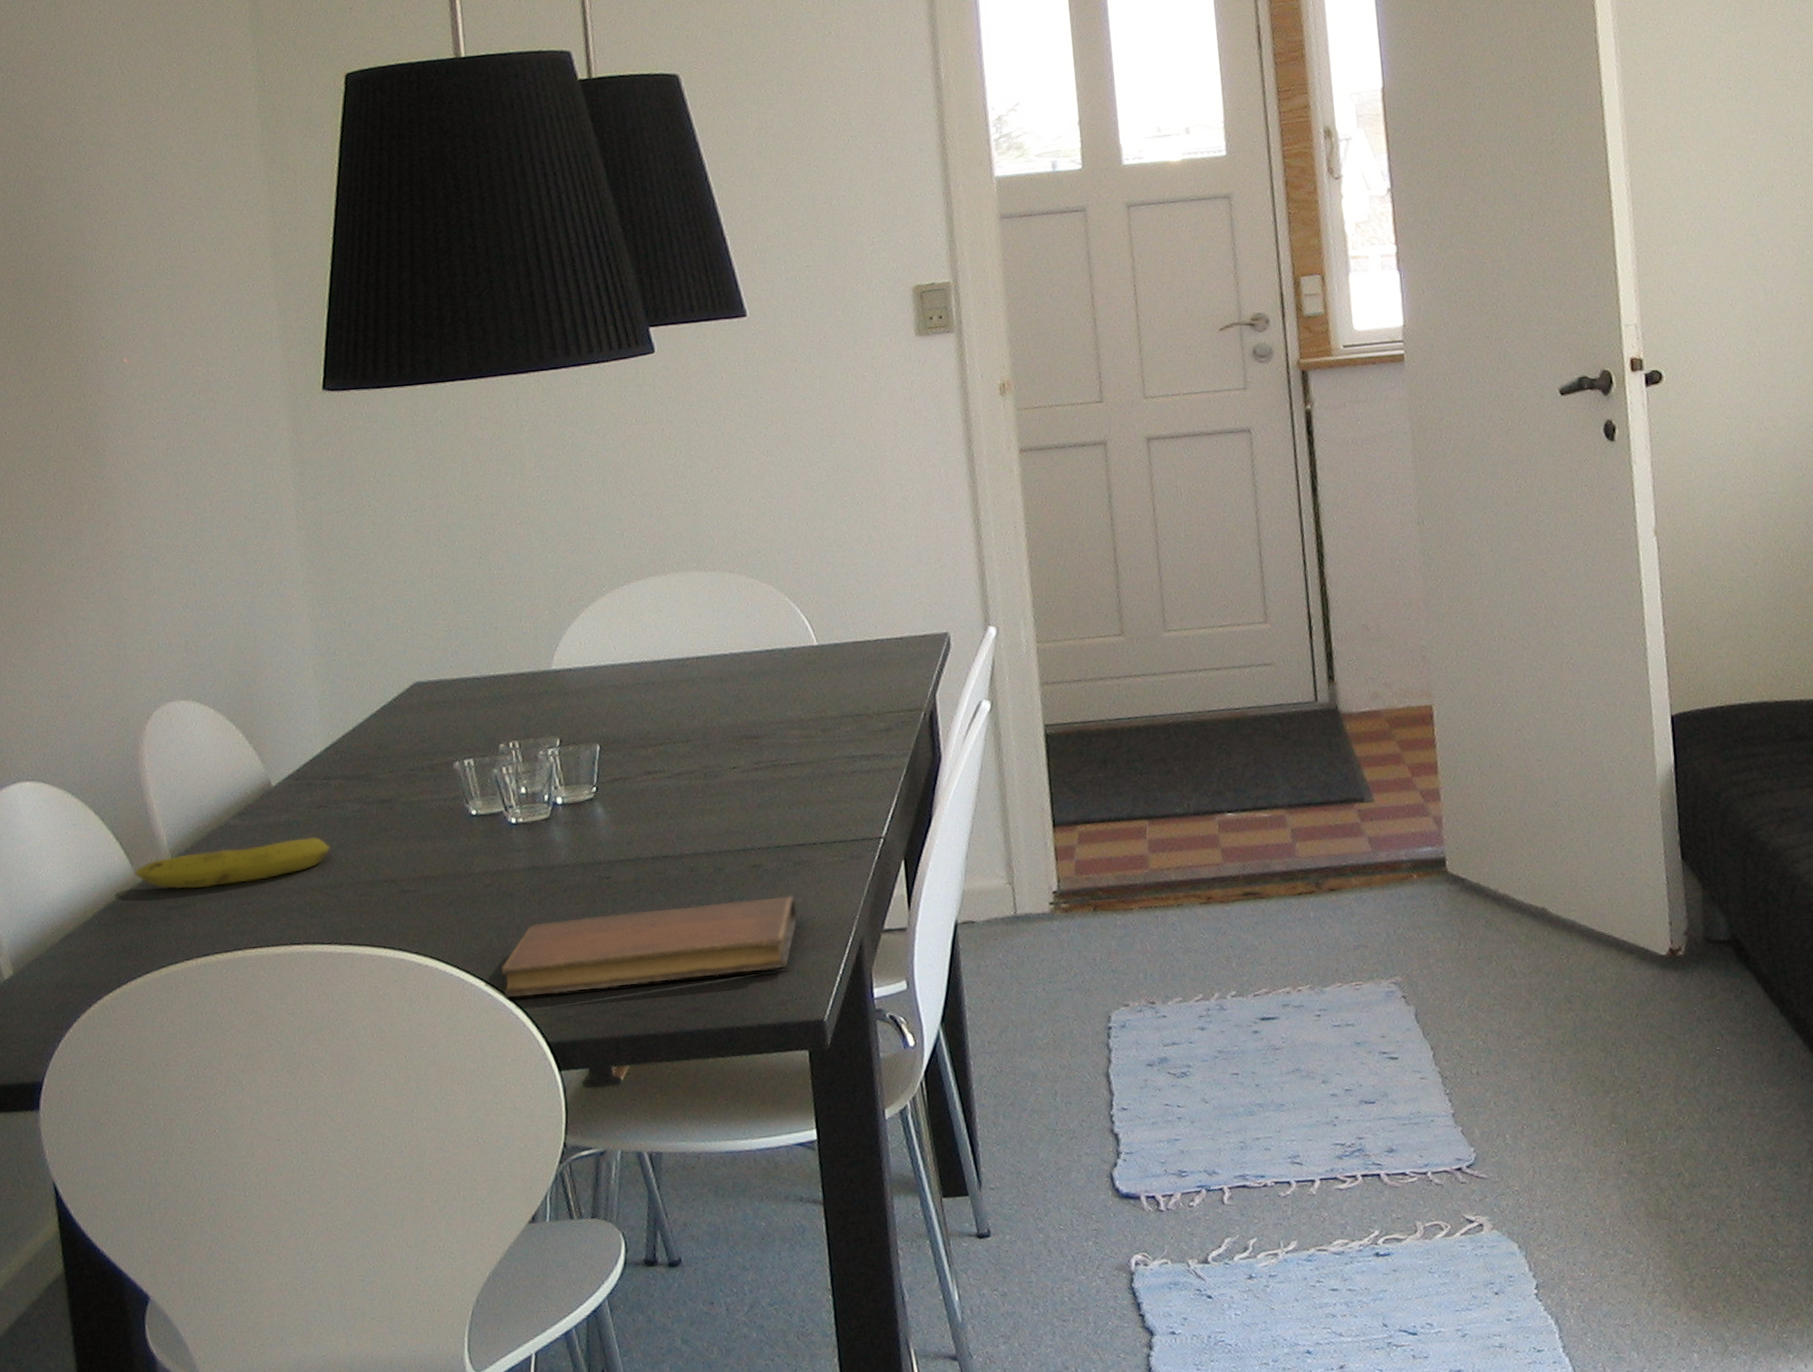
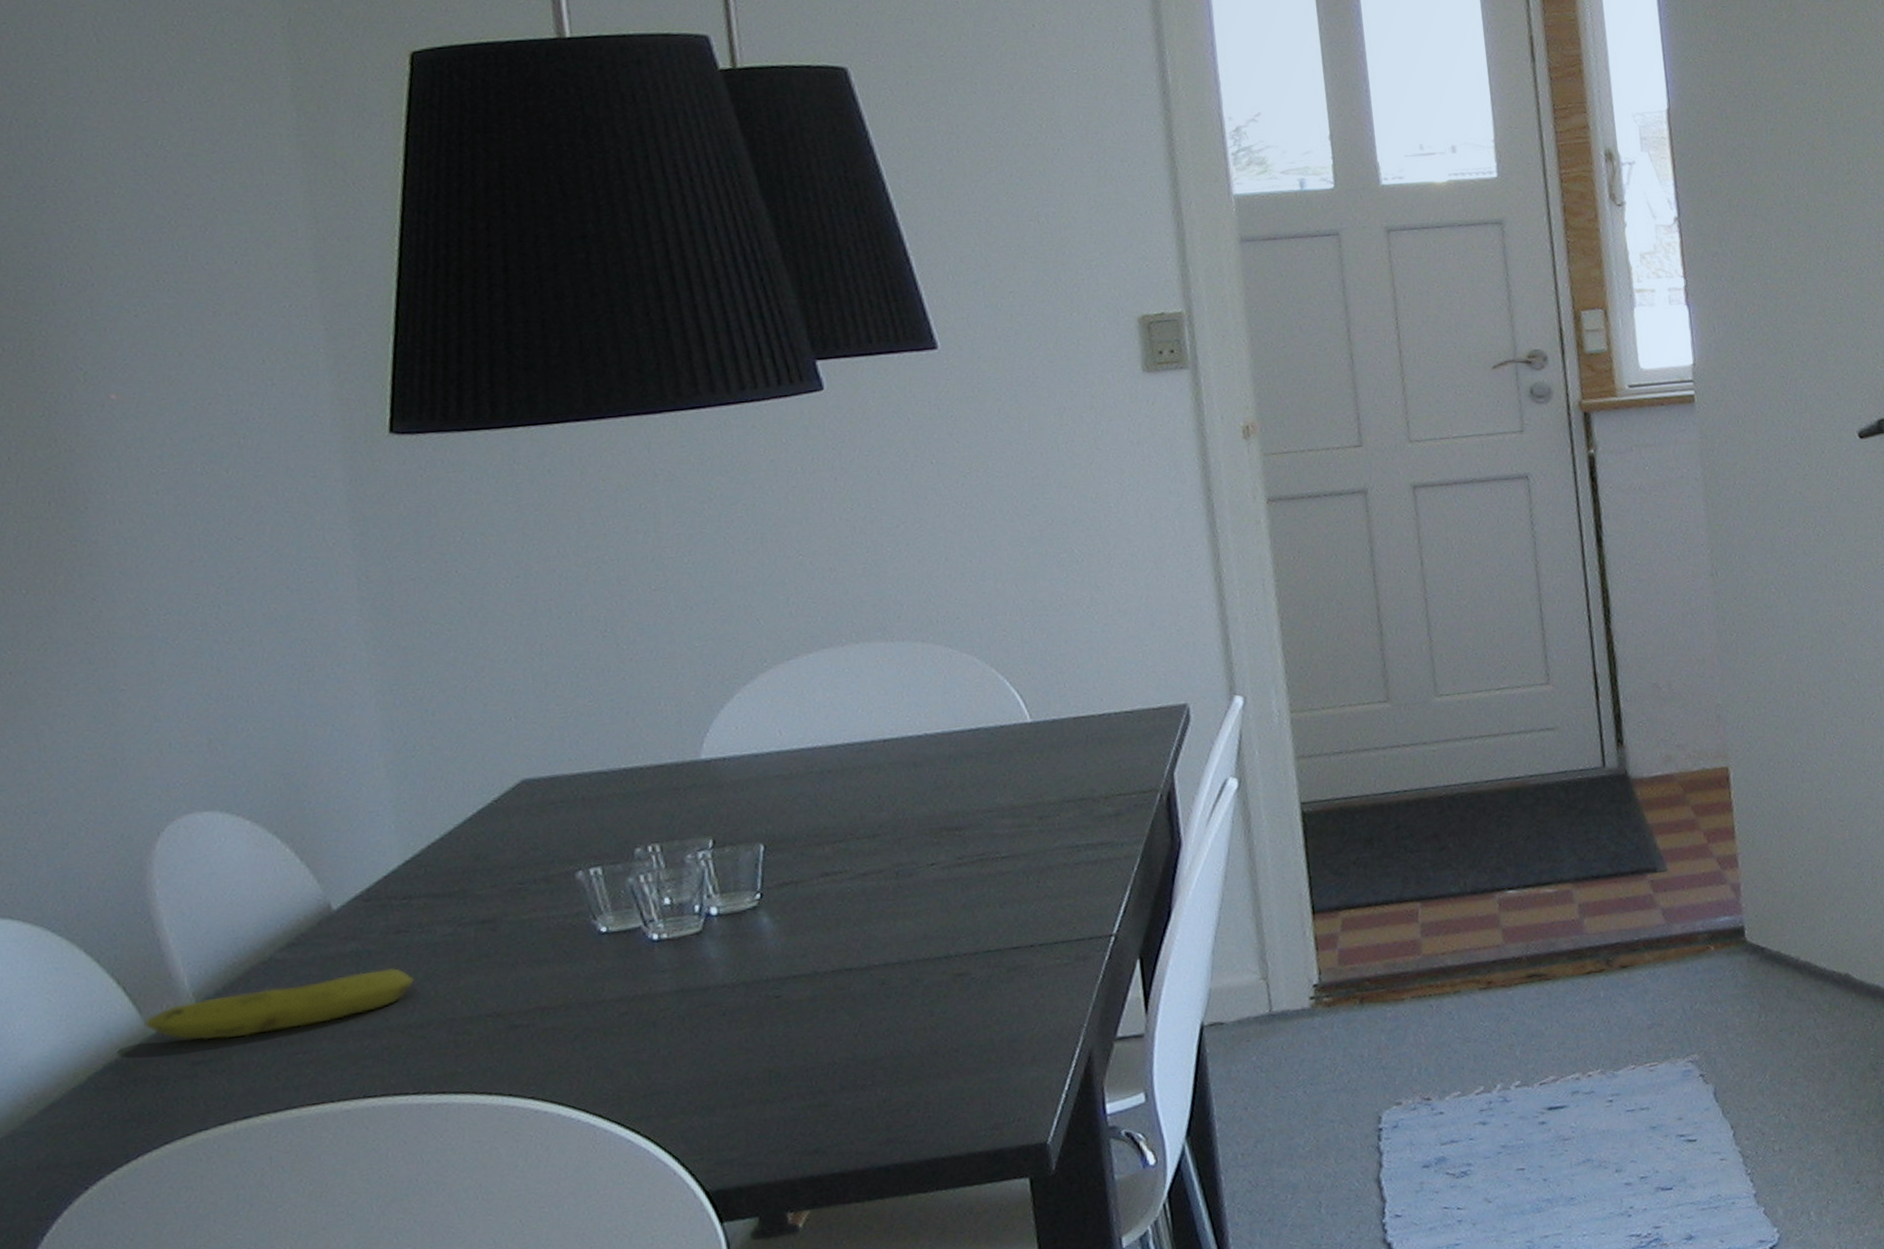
notebook: present [502,896,798,998] -> none [644,1005,1013,1143]

